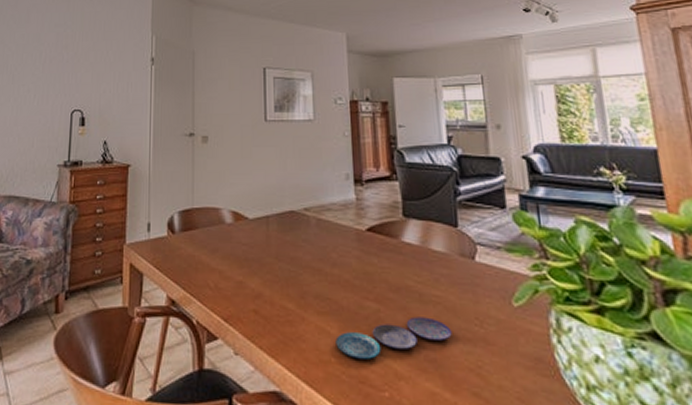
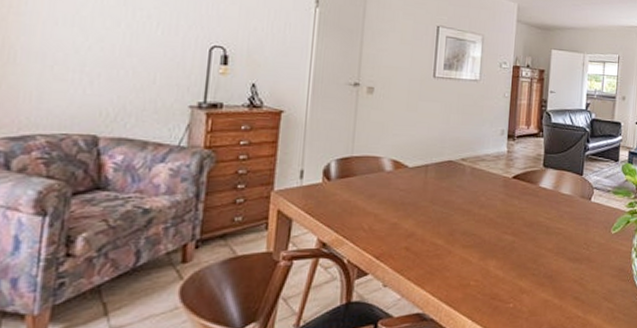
plate: present [335,316,452,359] -> none [475,245,566,281]

